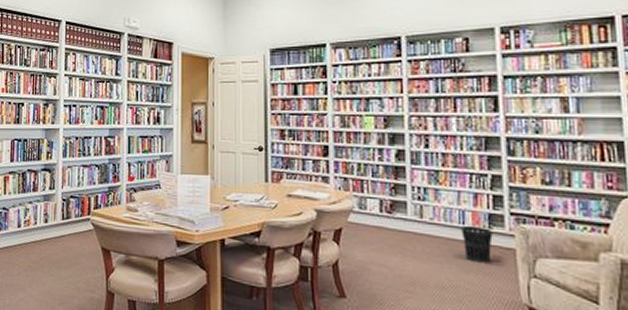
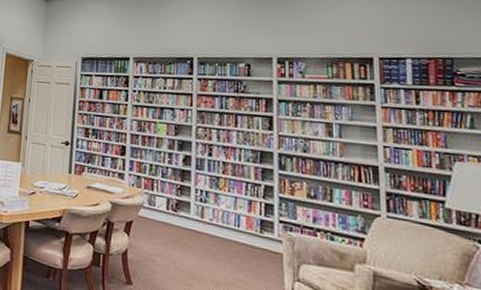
wastebasket: present [461,225,493,263] -> none [236,228,263,265]

